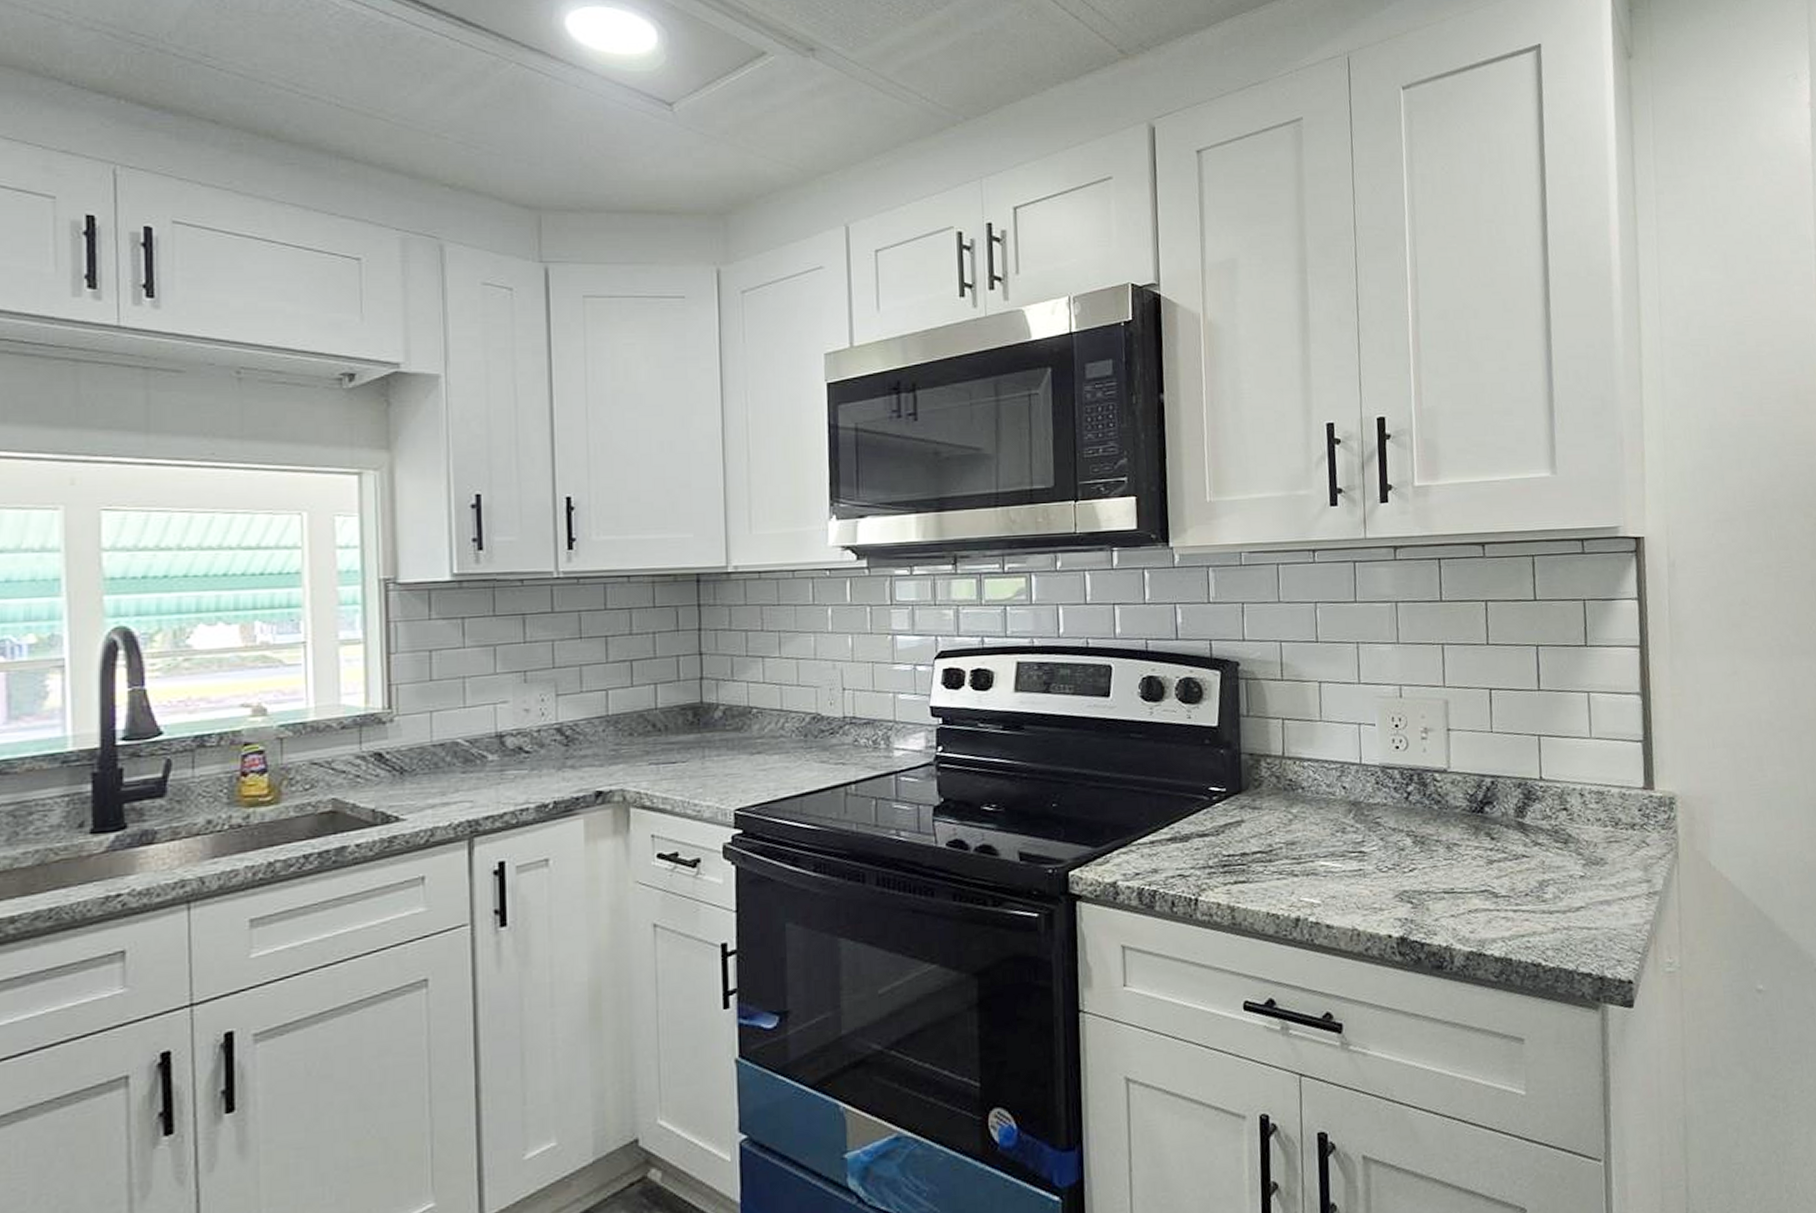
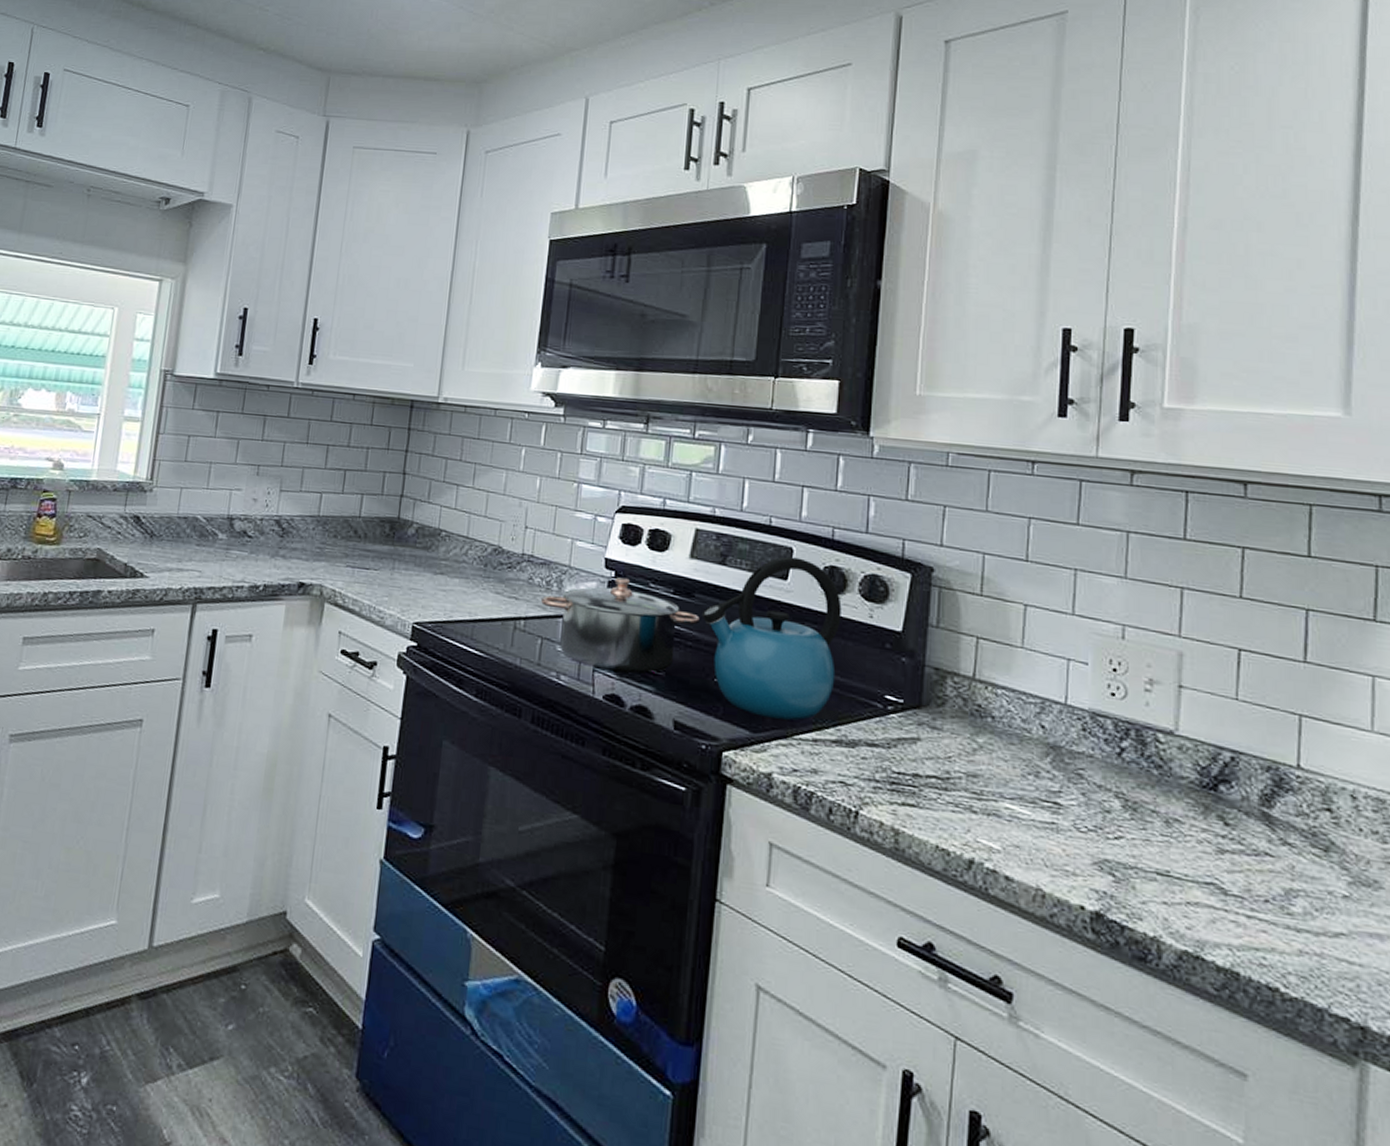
cooking pot: none [870,722,1033,818] -> present [541,577,701,673]
kettle: none [1032,673,1164,831] -> present [701,556,842,721]

